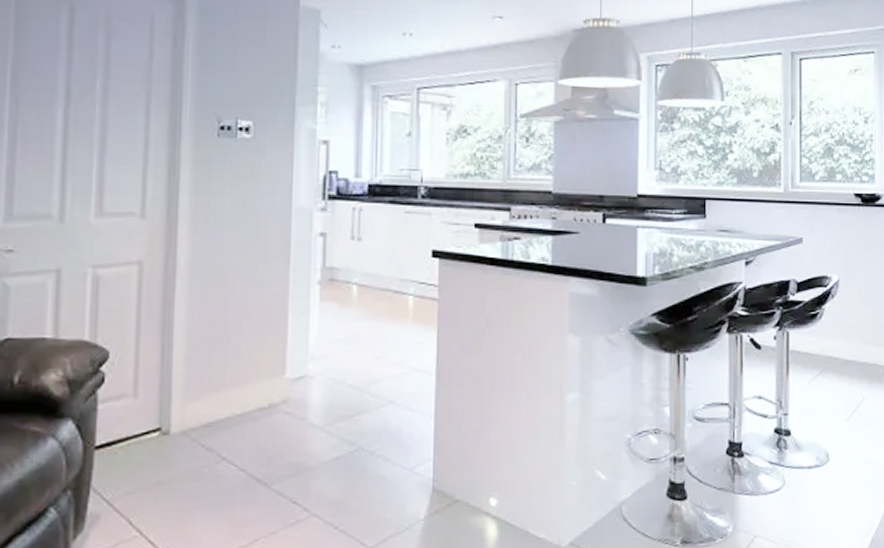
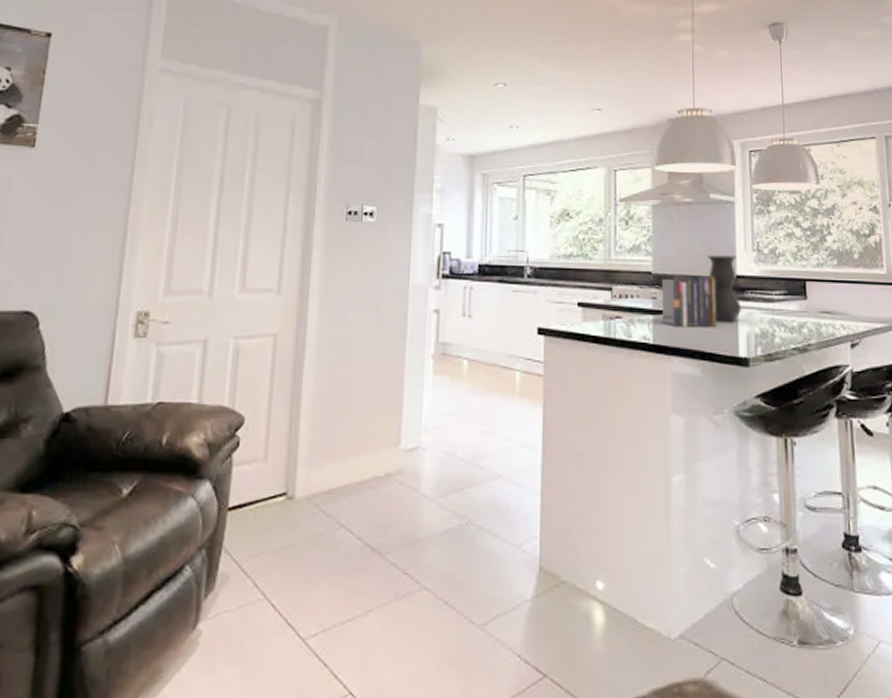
books: none [562,195,617,248] -> present [662,275,717,328]
vase: none [608,174,641,243] -> present [707,255,741,324]

